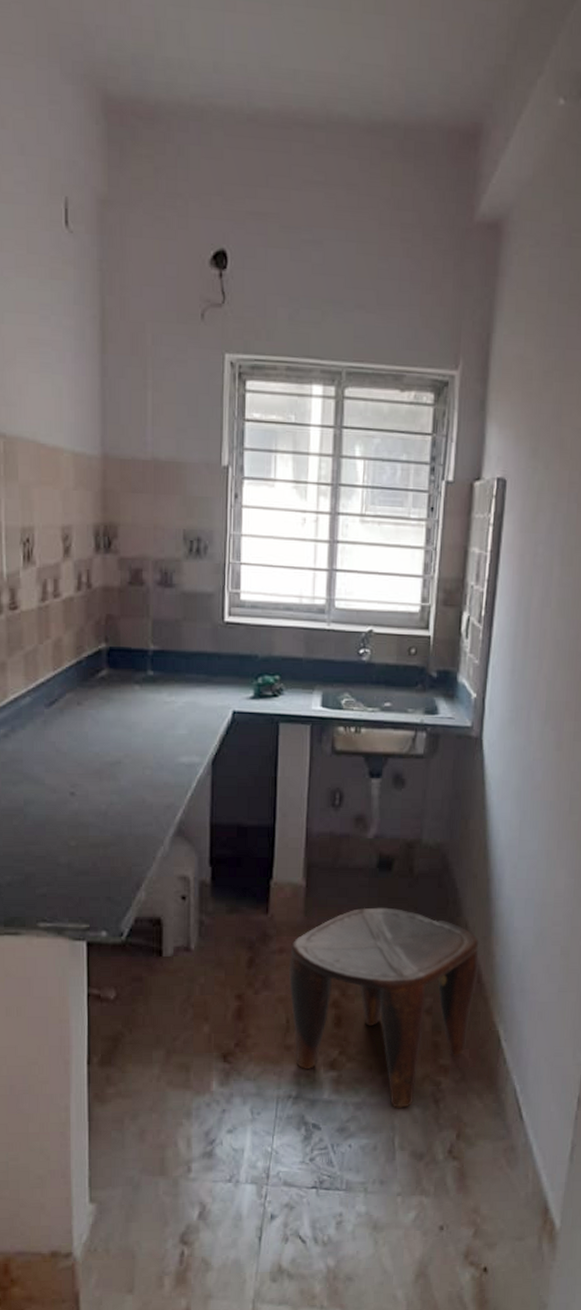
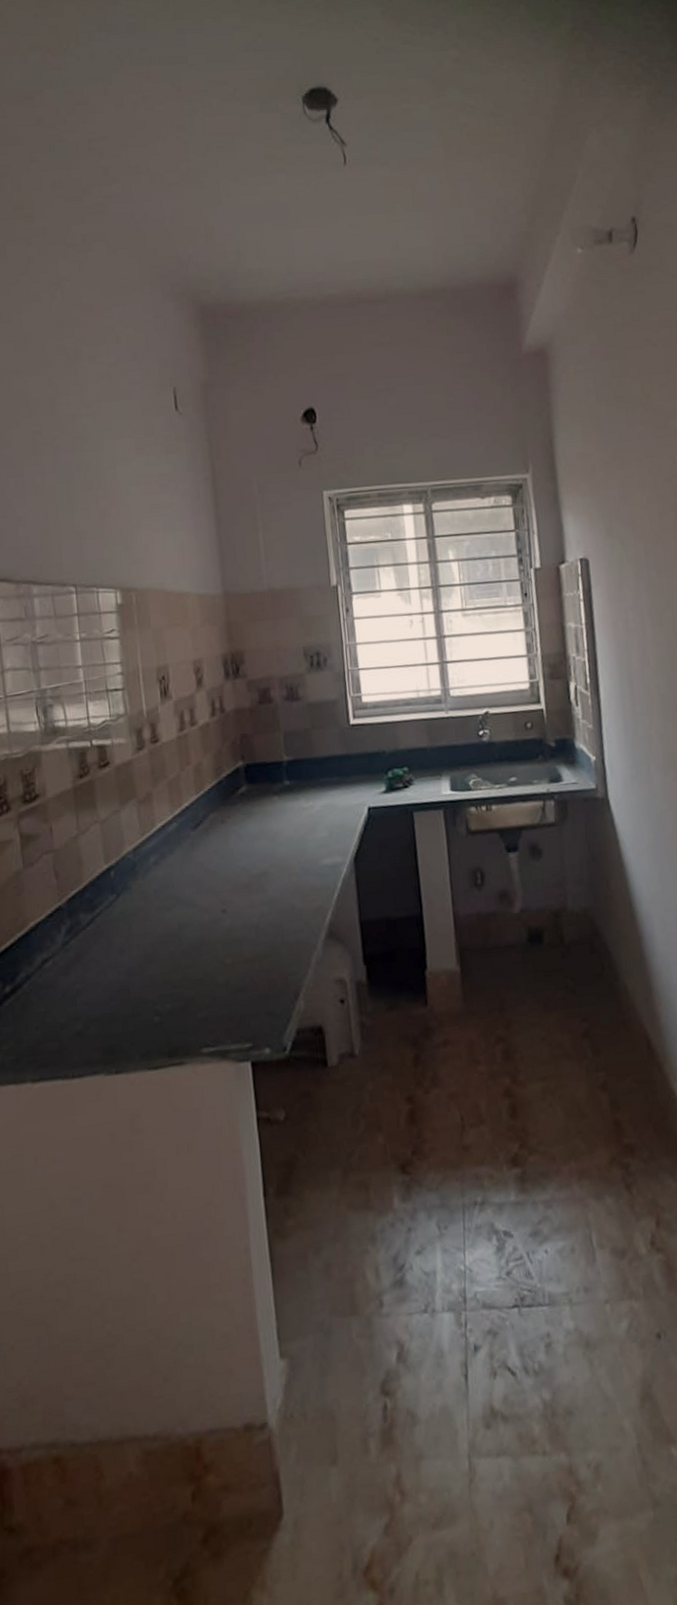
stool: present [289,907,479,1108] -> none [454,981,648,1201]

